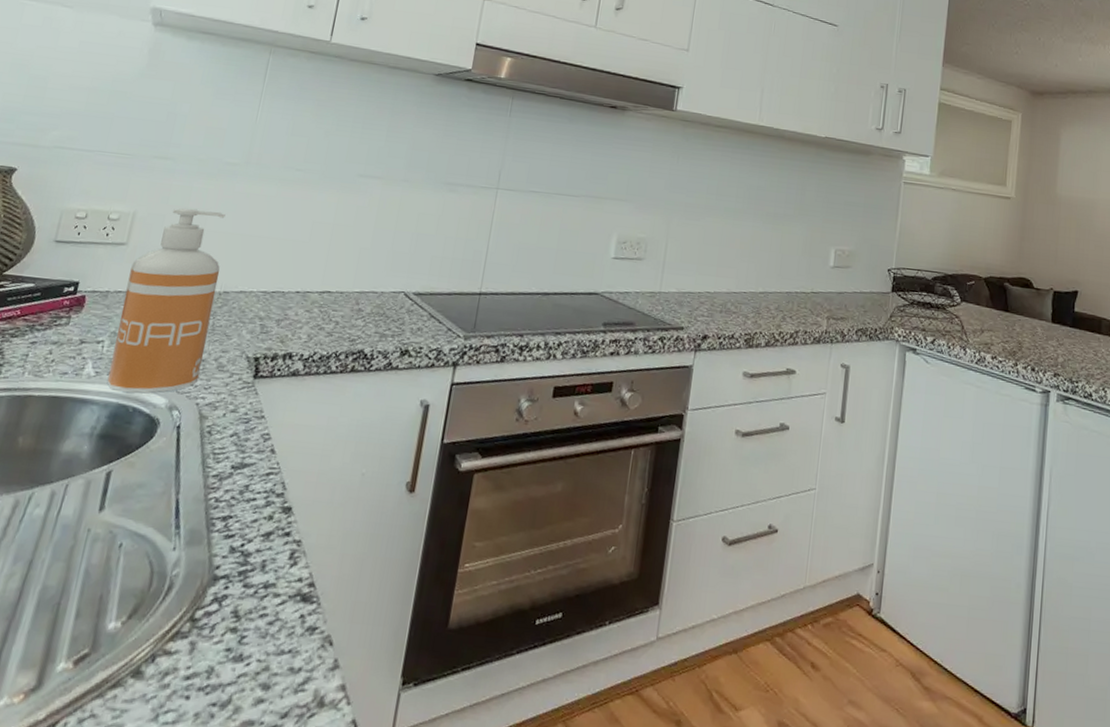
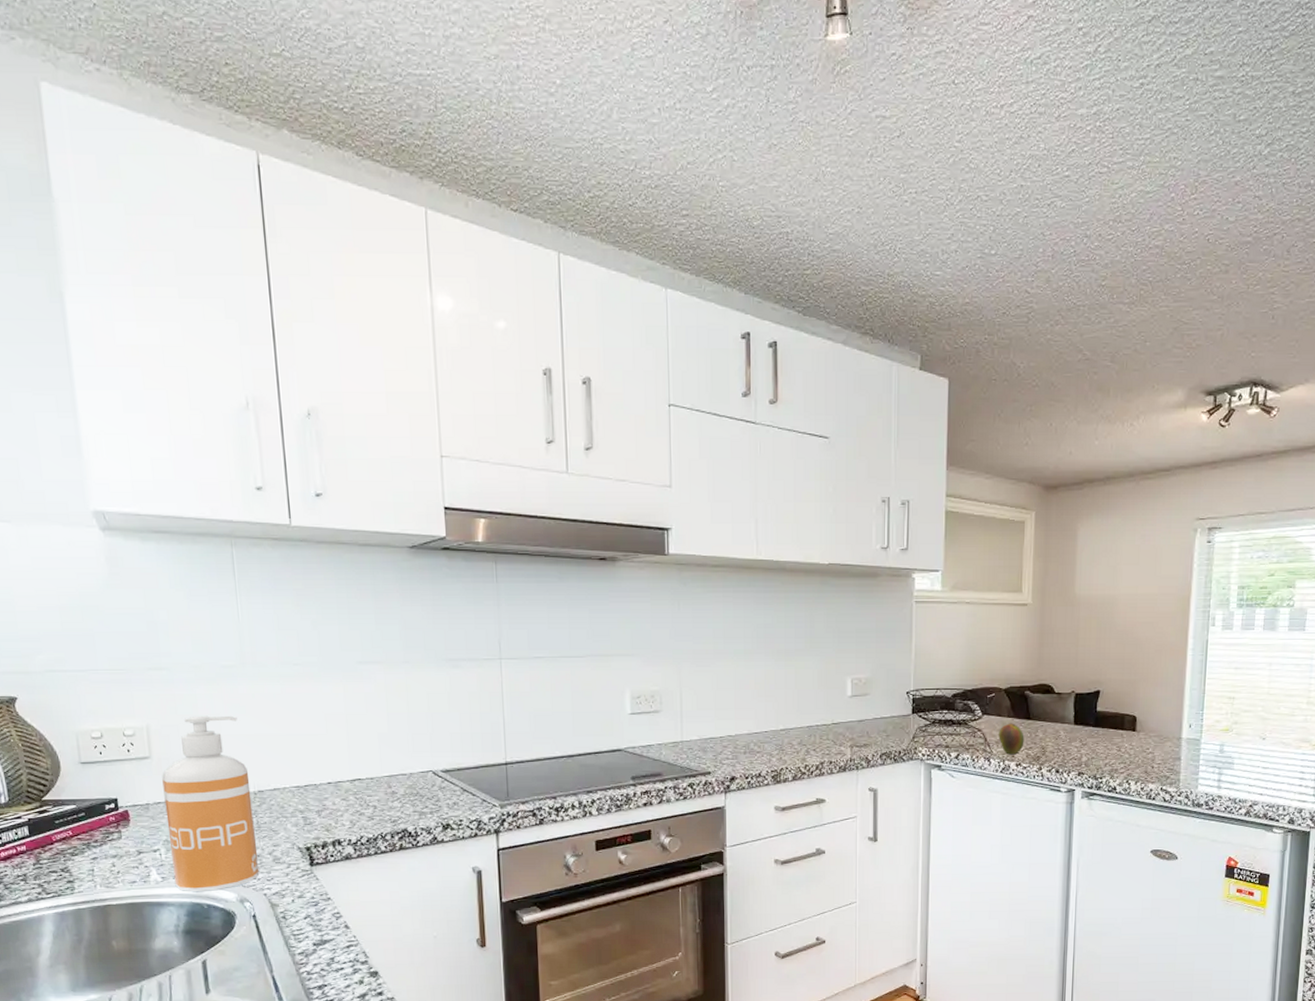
fruit: none [976,313,1002,347] -> present [999,723,1024,755]

